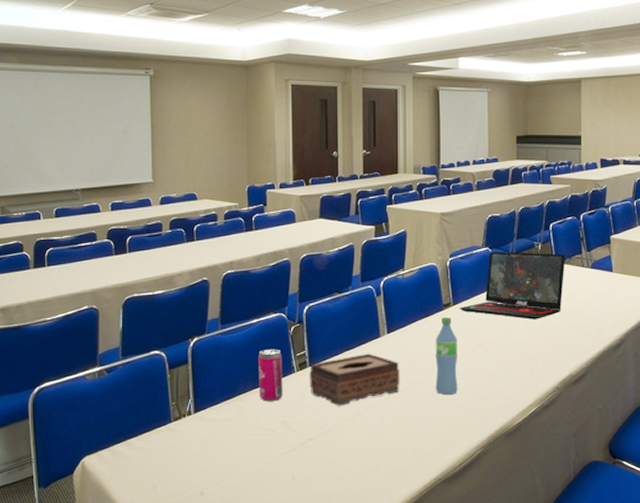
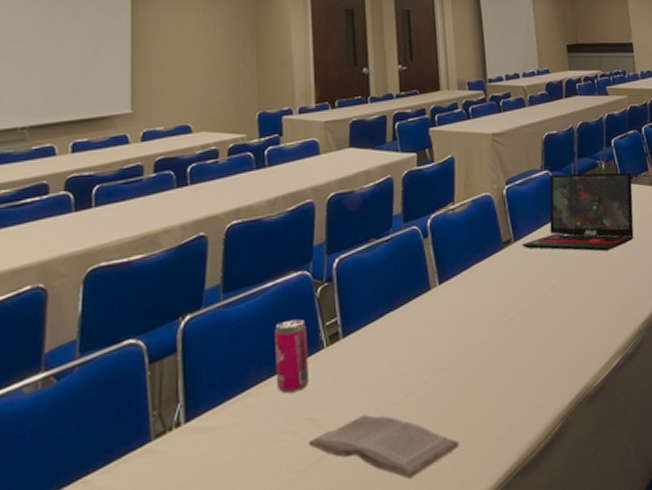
book: none [282,424,396,475] -> present [309,414,460,480]
tissue box: present [310,353,400,406] -> none [343,312,459,387]
water bottle: present [435,316,458,394] -> none [497,256,528,356]

